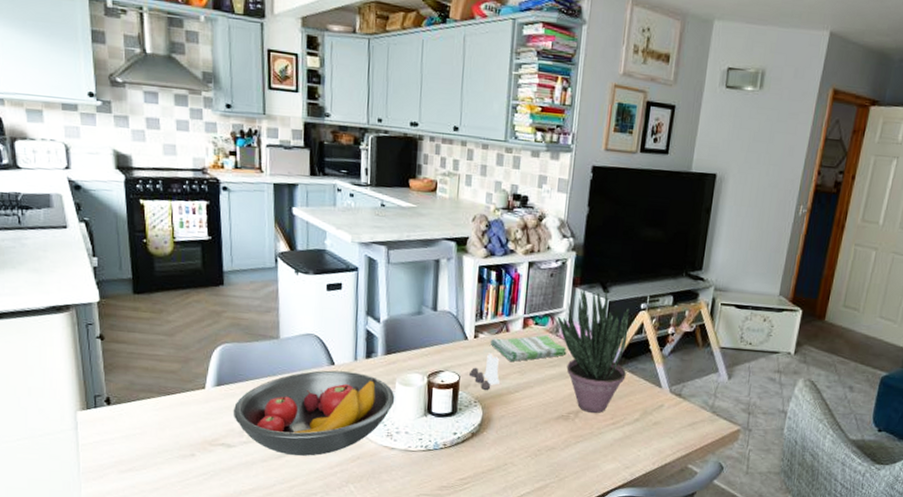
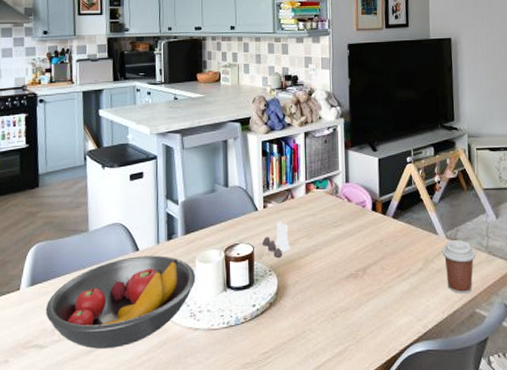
dish towel: present [490,335,567,362] -> none [278,198,348,226]
potted plant: present [557,288,629,414] -> none [335,148,404,269]
coffee cup: none [662,394,699,450] -> present [441,239,476,295]

